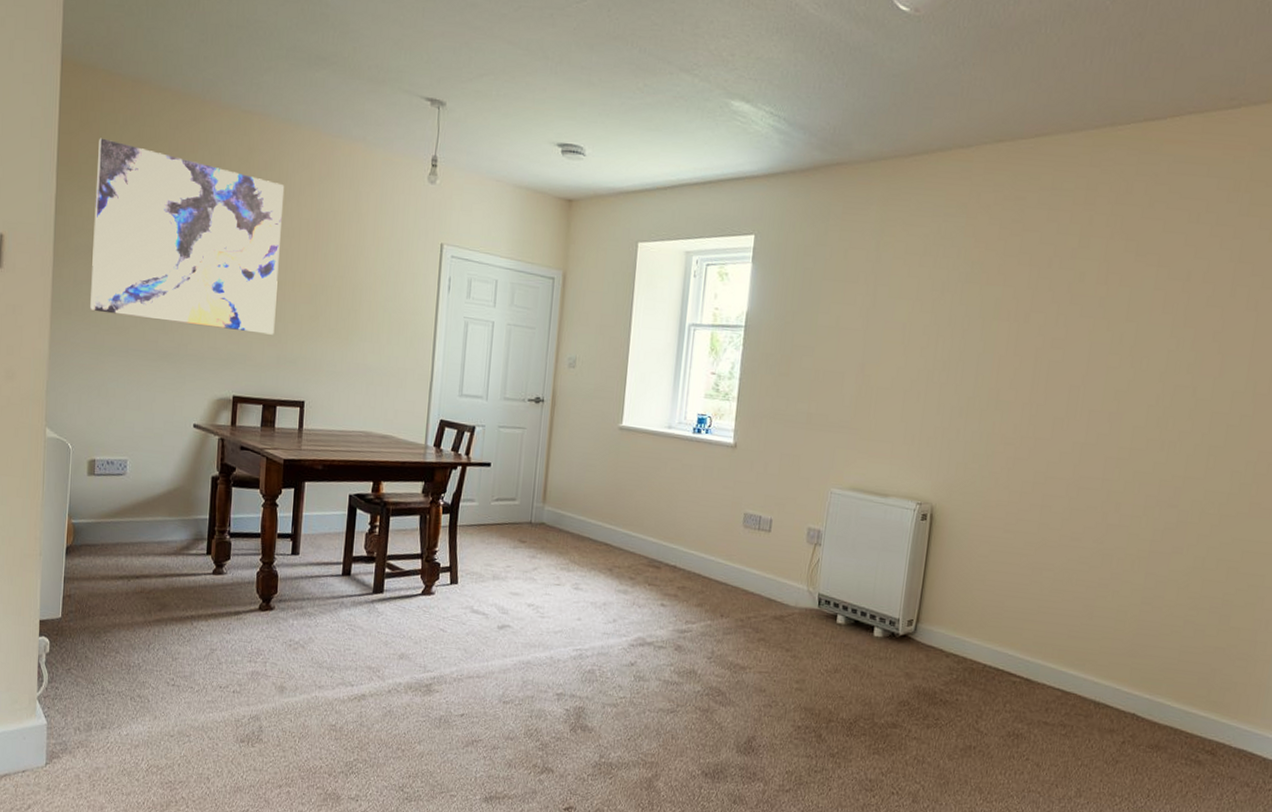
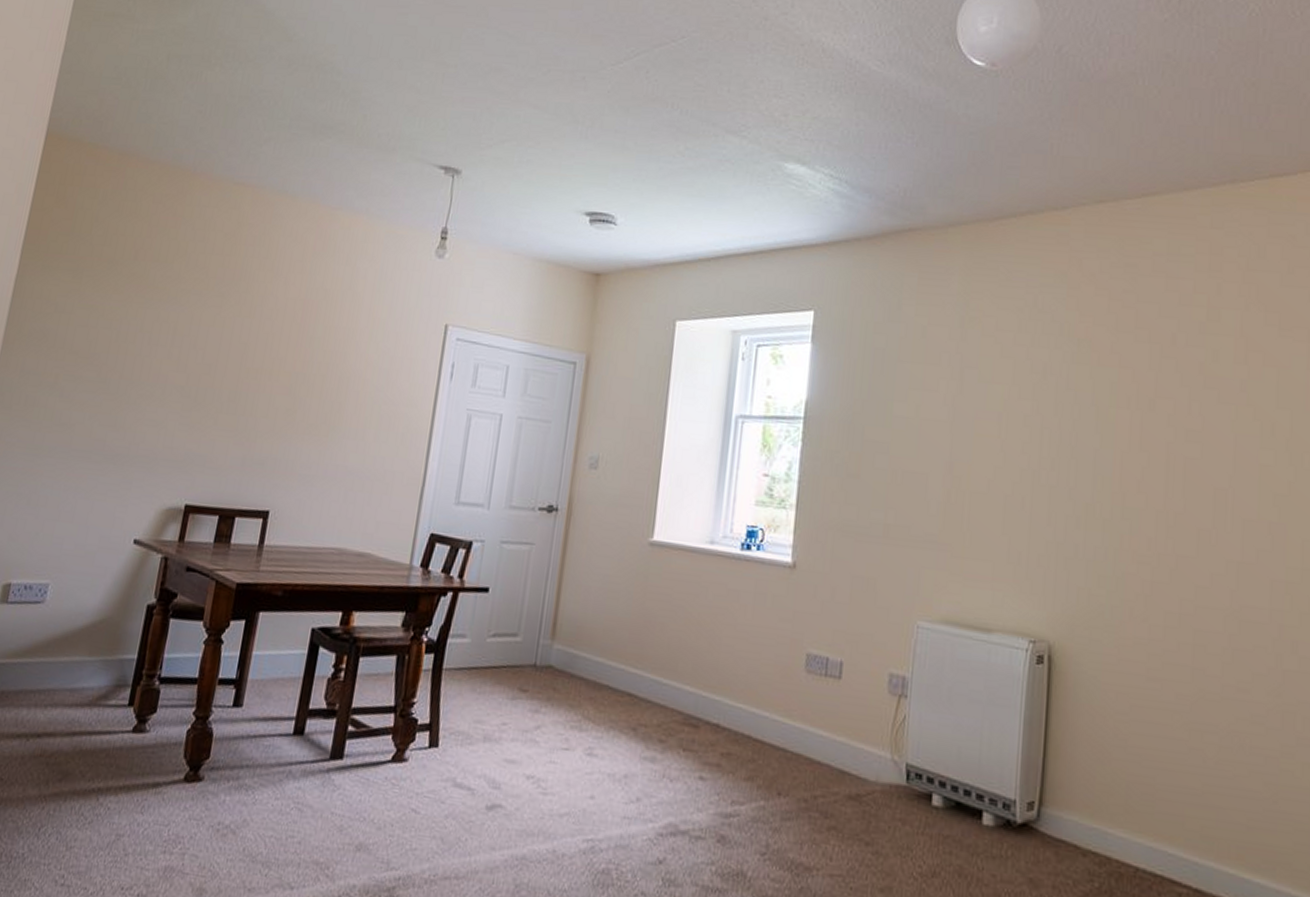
wall art: present [90,138,285,335] -> none [34,214,273,432]

